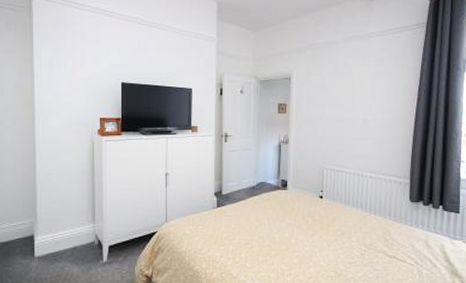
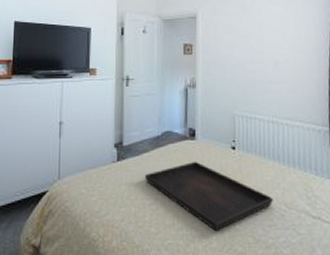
serving tray: none [242,208,355,267] -> present [145,161,274,232]

